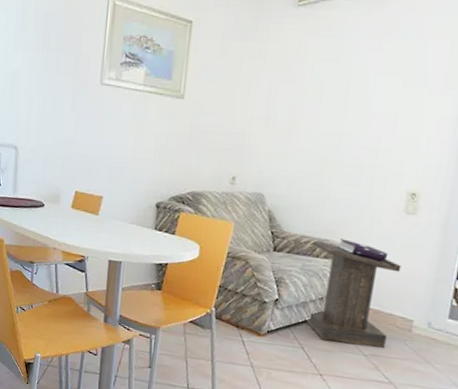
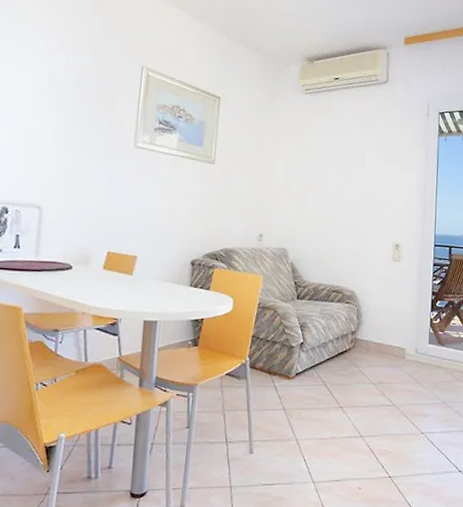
lectern: present [304,238,401,348] -> none [325,284,394,376]

